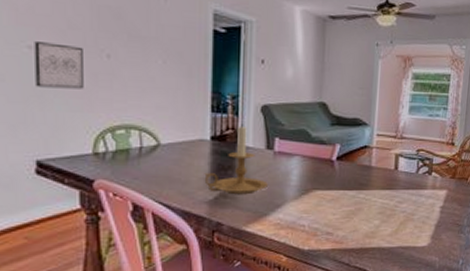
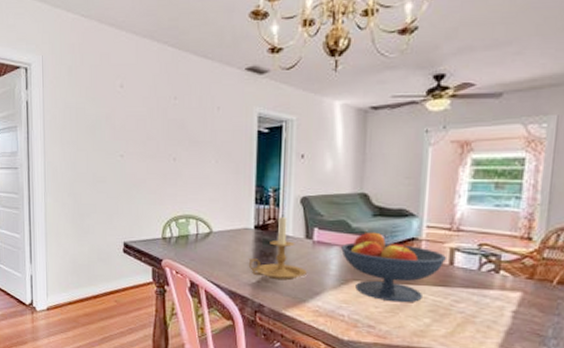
wall art: present [34,42,84,89] -> none [125,151,157,187]
fruit bowl: none [302,140,393,208] -> present [341,231,447,303]

